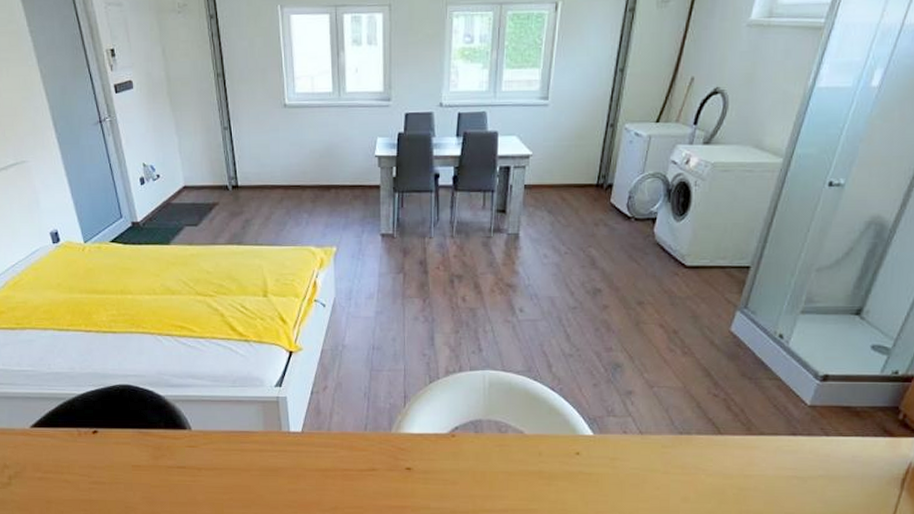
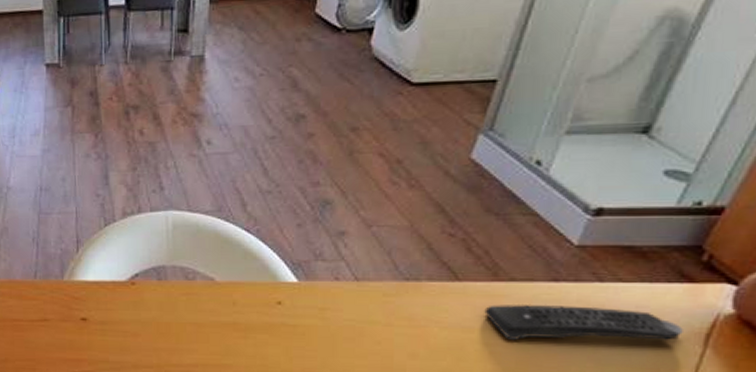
remote control: none [740,454,886,486] -> present [484,304,683,341]

